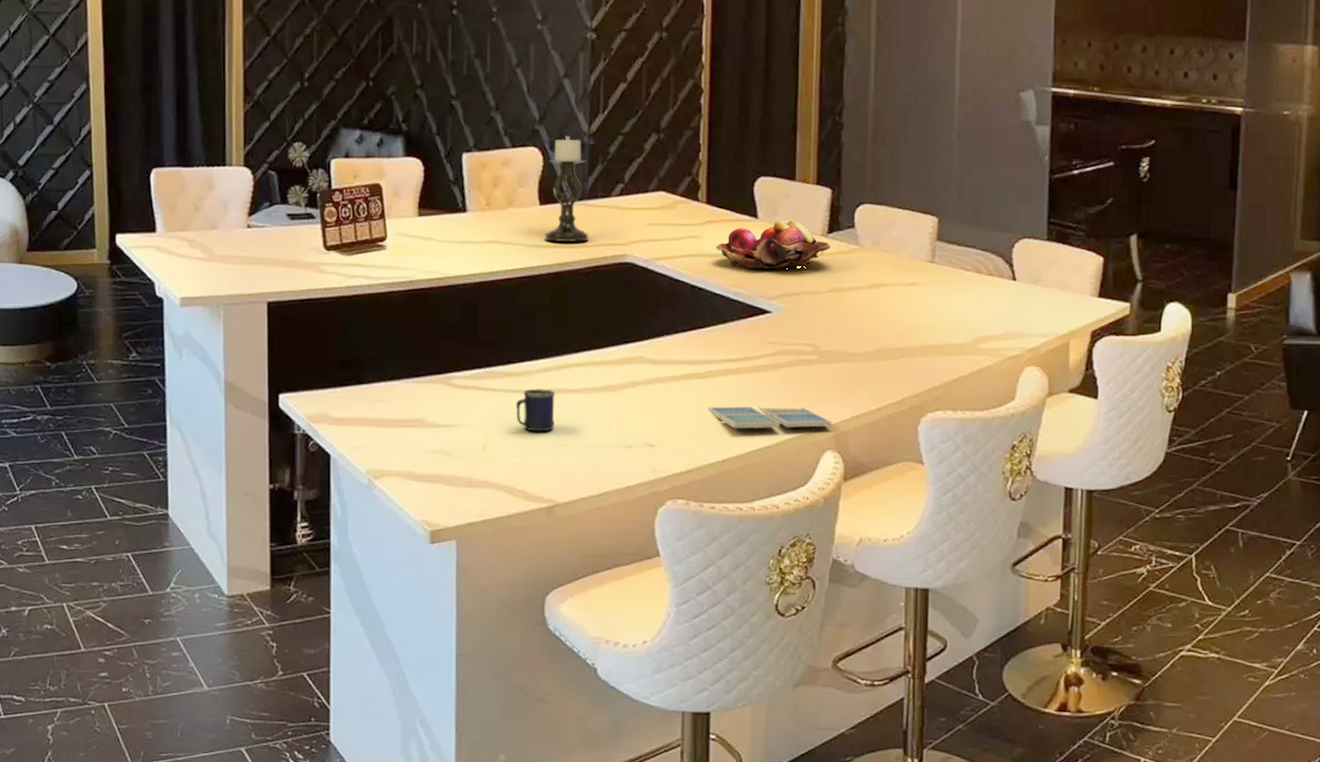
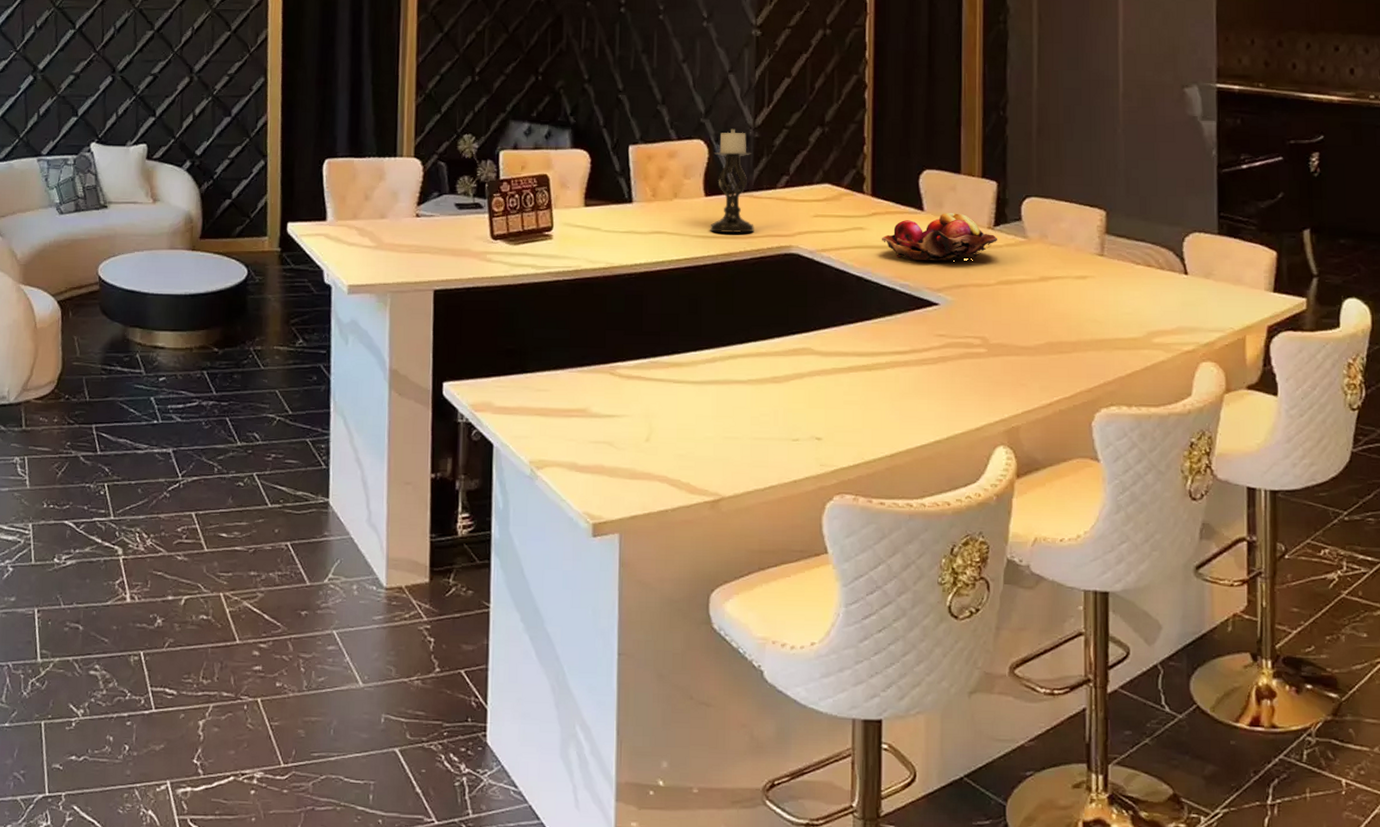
mug: present [516,389,556,432] -> none [681,379,721,423]
drink coaster: present [707,406,832,429] -> none [875,399,1004,423]

